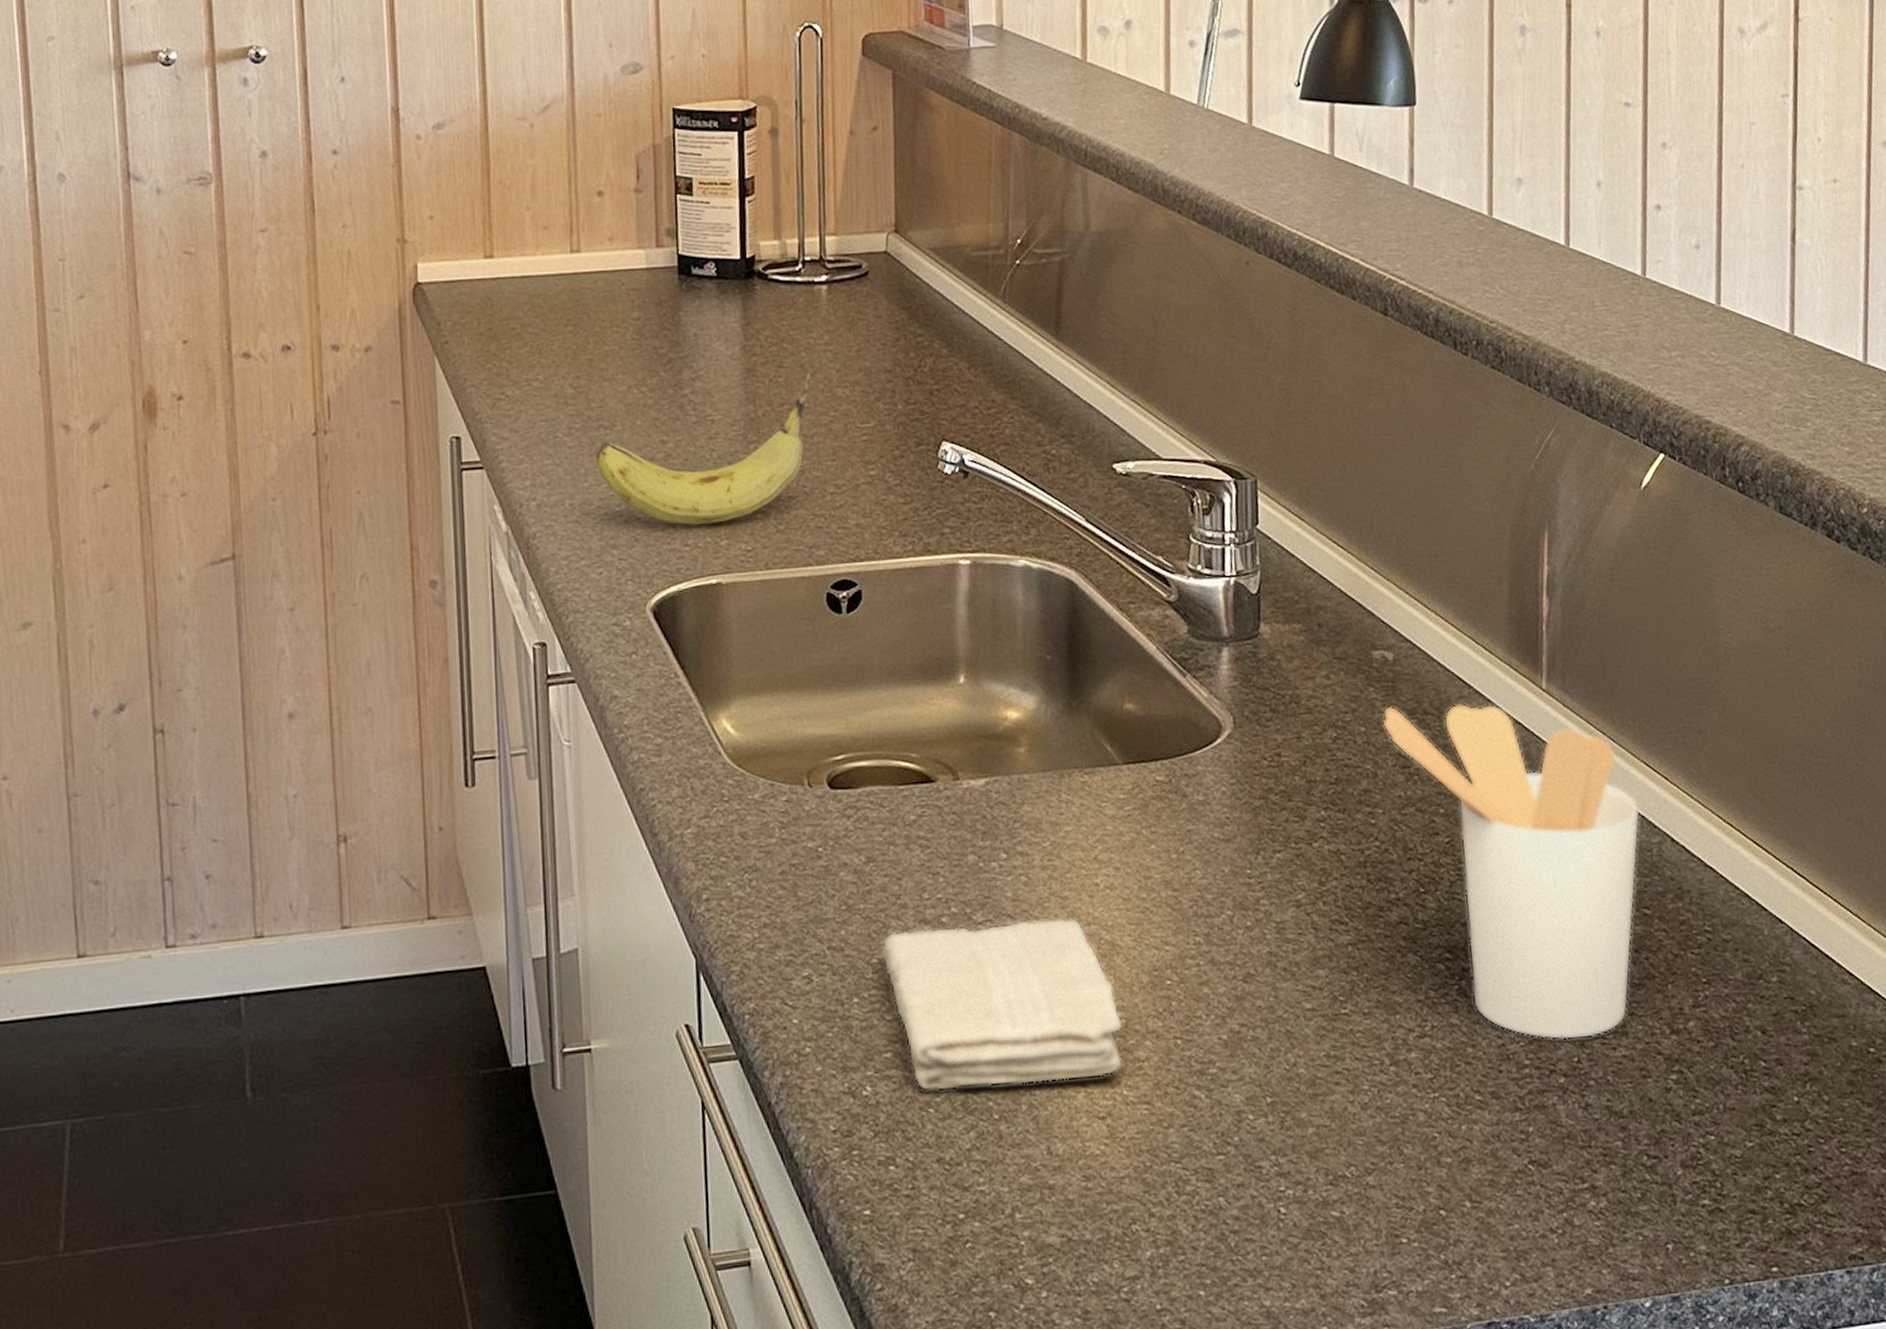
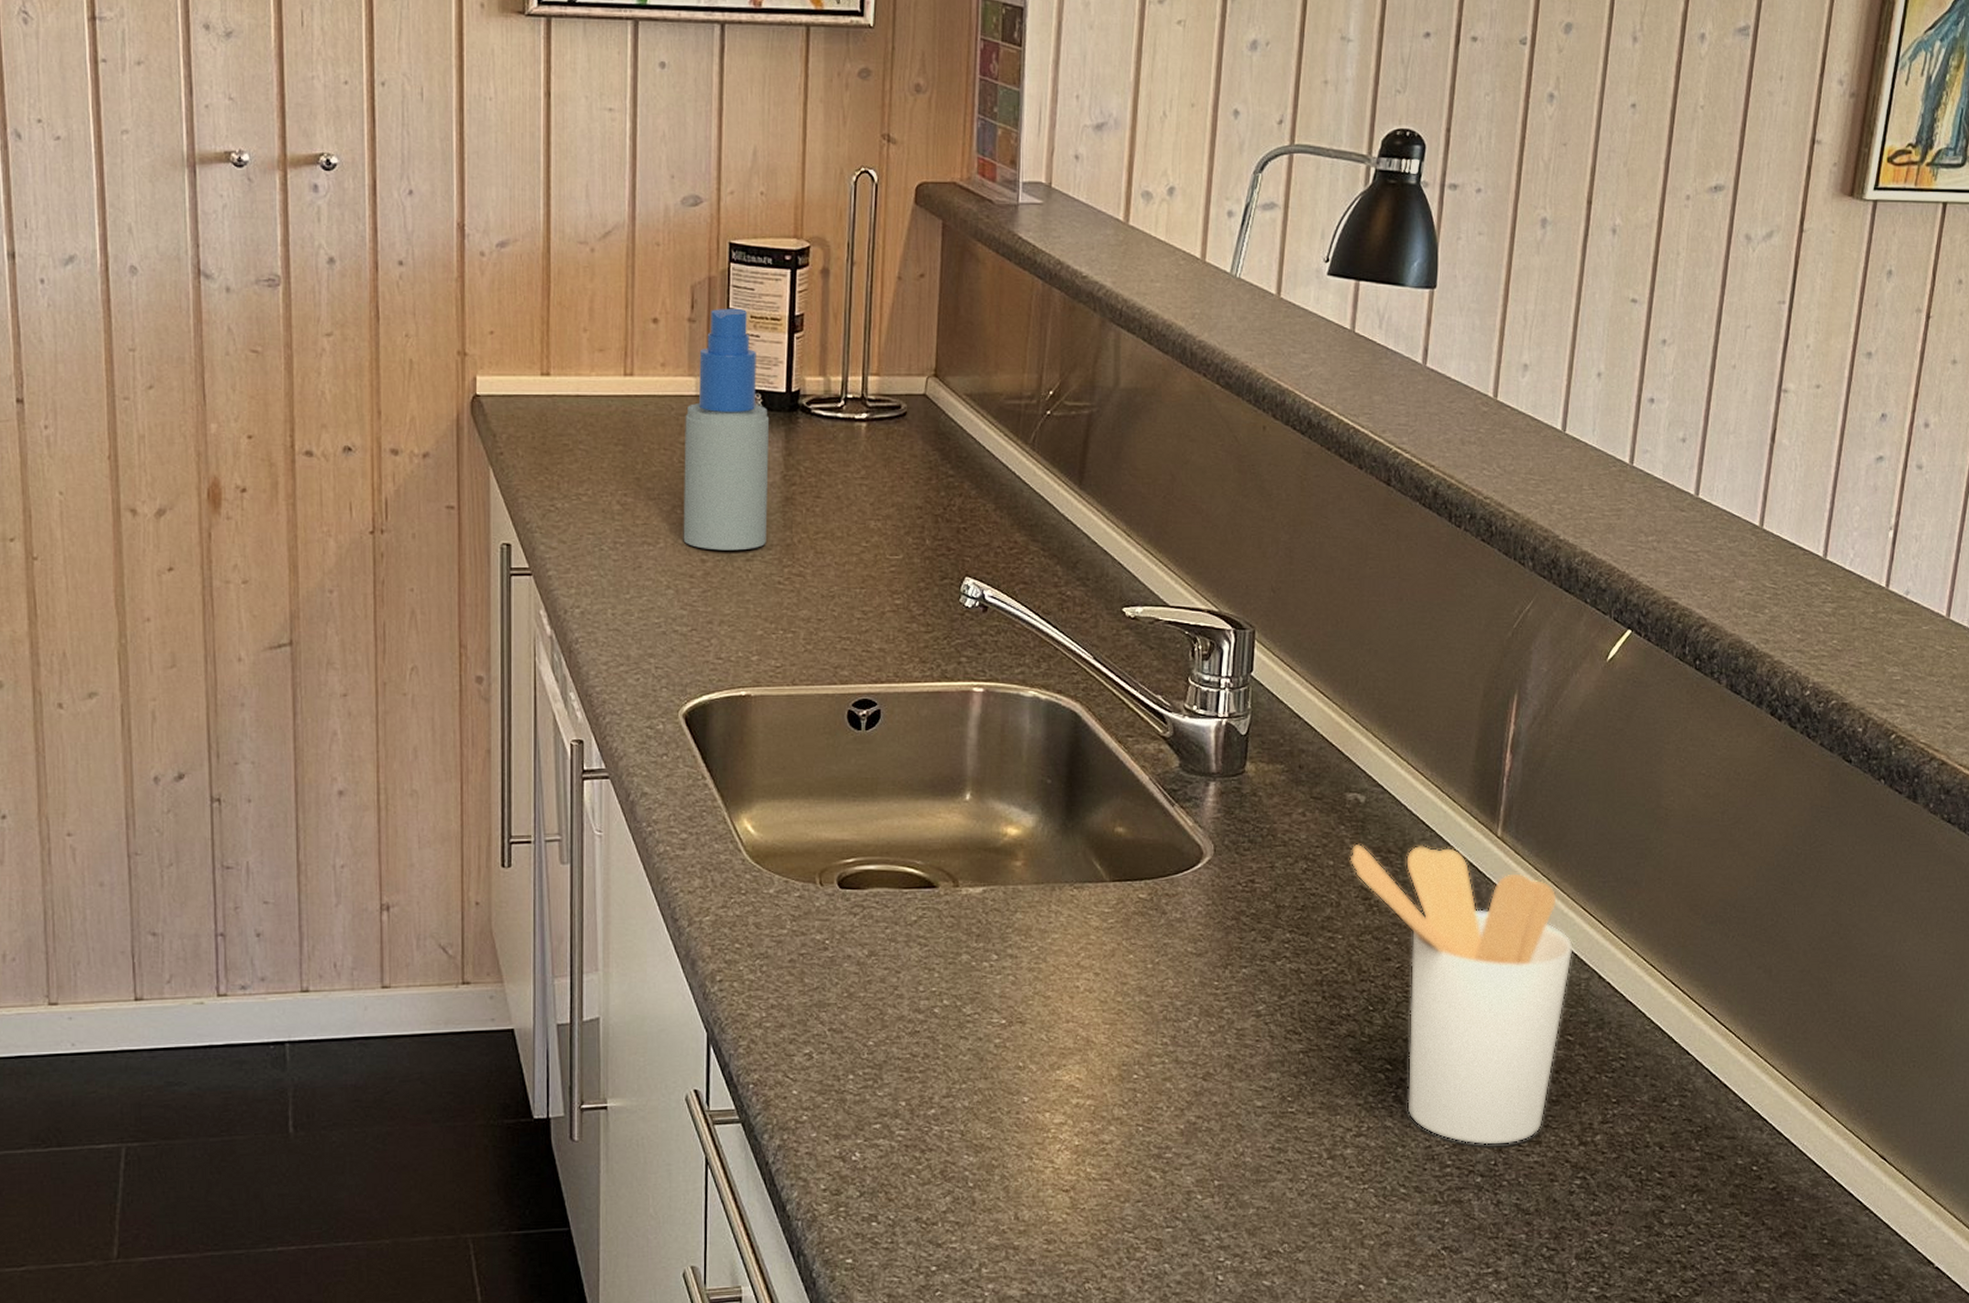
fruit: present [596,373,810,525] -> none [639,505,845,640]
spray bottle: none [636,175,729,430] -> present [683,308,770,551]
washcloth: present [881,917,1123,1092] -> none [877,1014,1091,1161]

